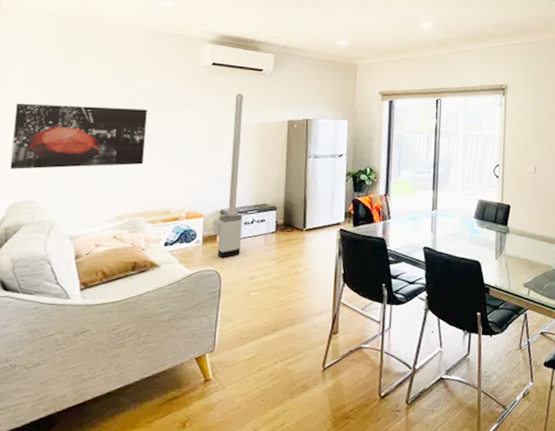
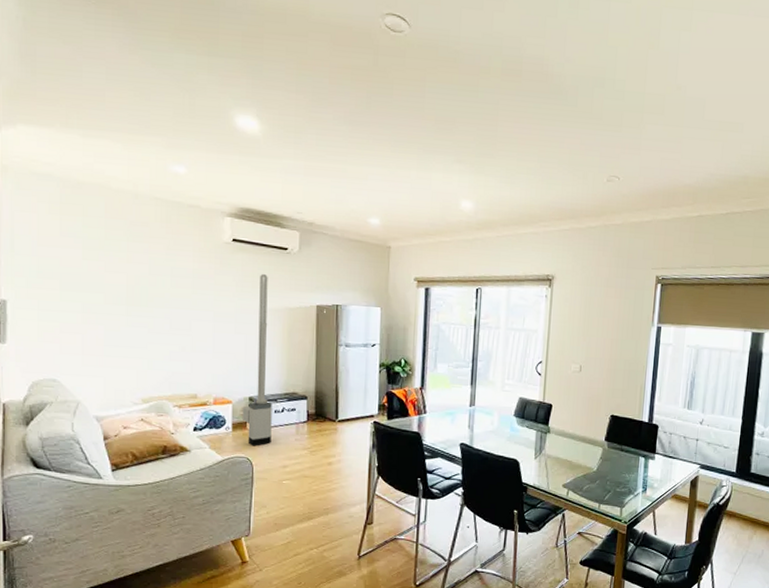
wall art: present [10,103,147,170] -> none [26,275,167,347]

